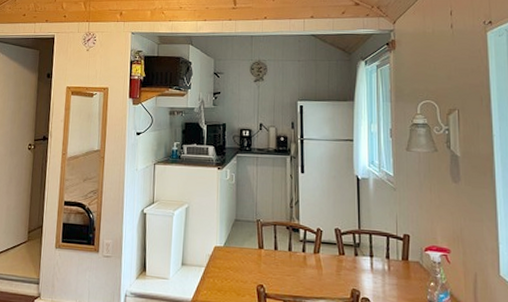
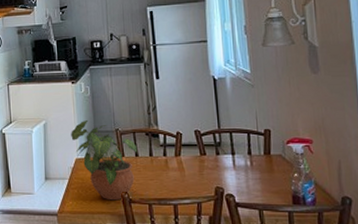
potted plant: none [212,208,277,294] -> present [71,121,138,201]

